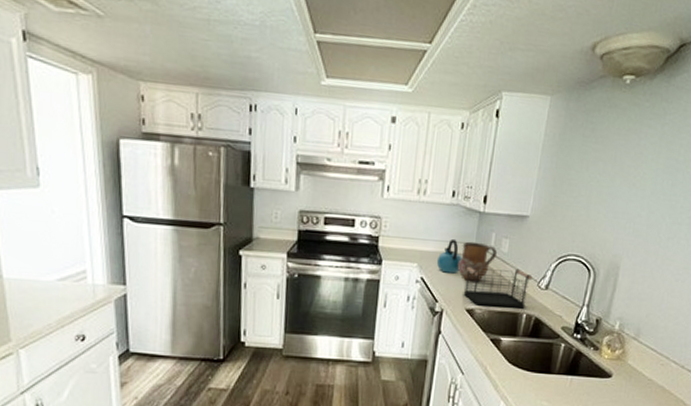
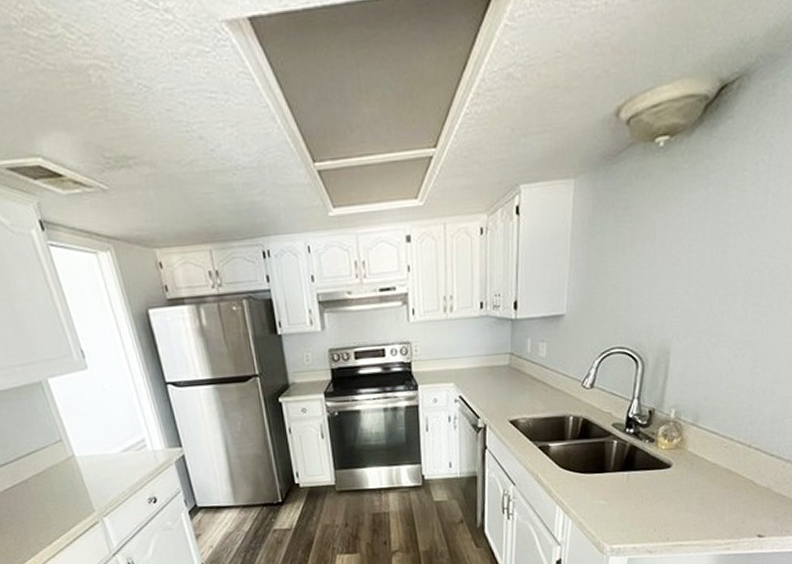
kettle: present [436,238,462,274] -> none [473,351,499,388]
ceramic pitcher: present [457,241,497,282] -> none [495,351,534,393]
dish rack: present [464,266,533,309] -> none [502,371,575,416]

